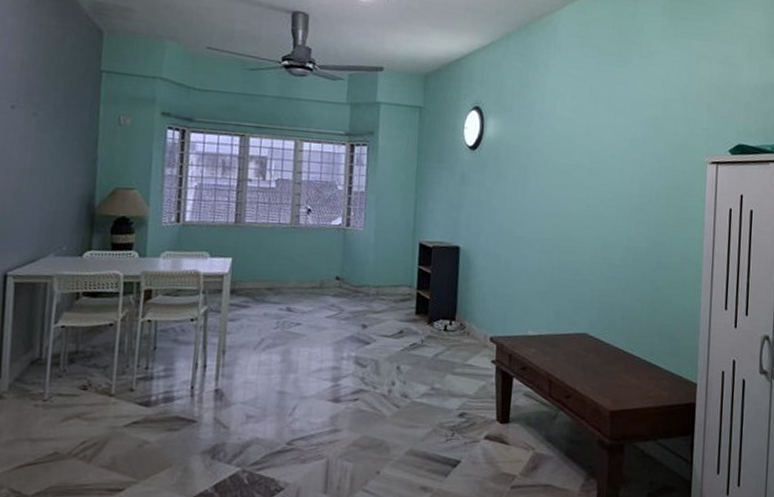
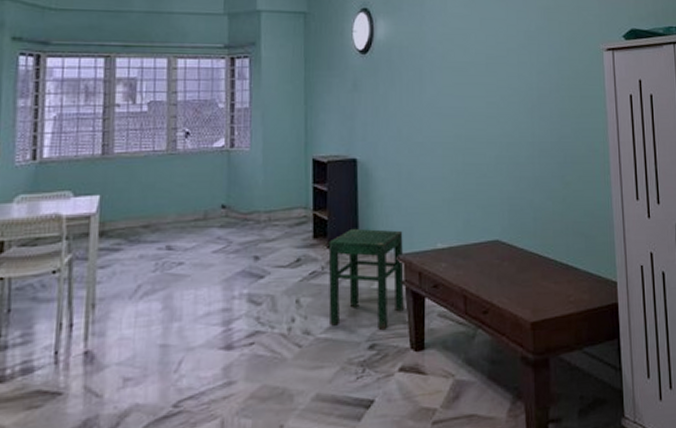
stool: none [425,309,497,401] -> present [328,228,404,330]

